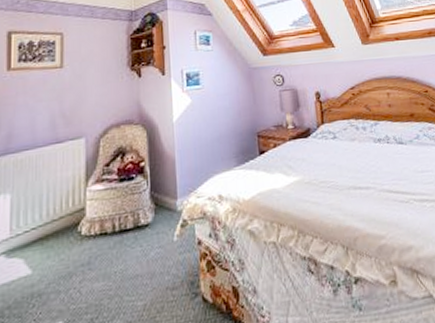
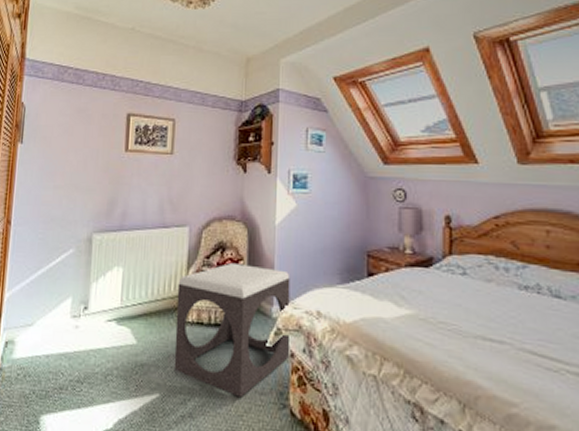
footstool: none [76,163,198,299] -> present [174,262,290,397]

